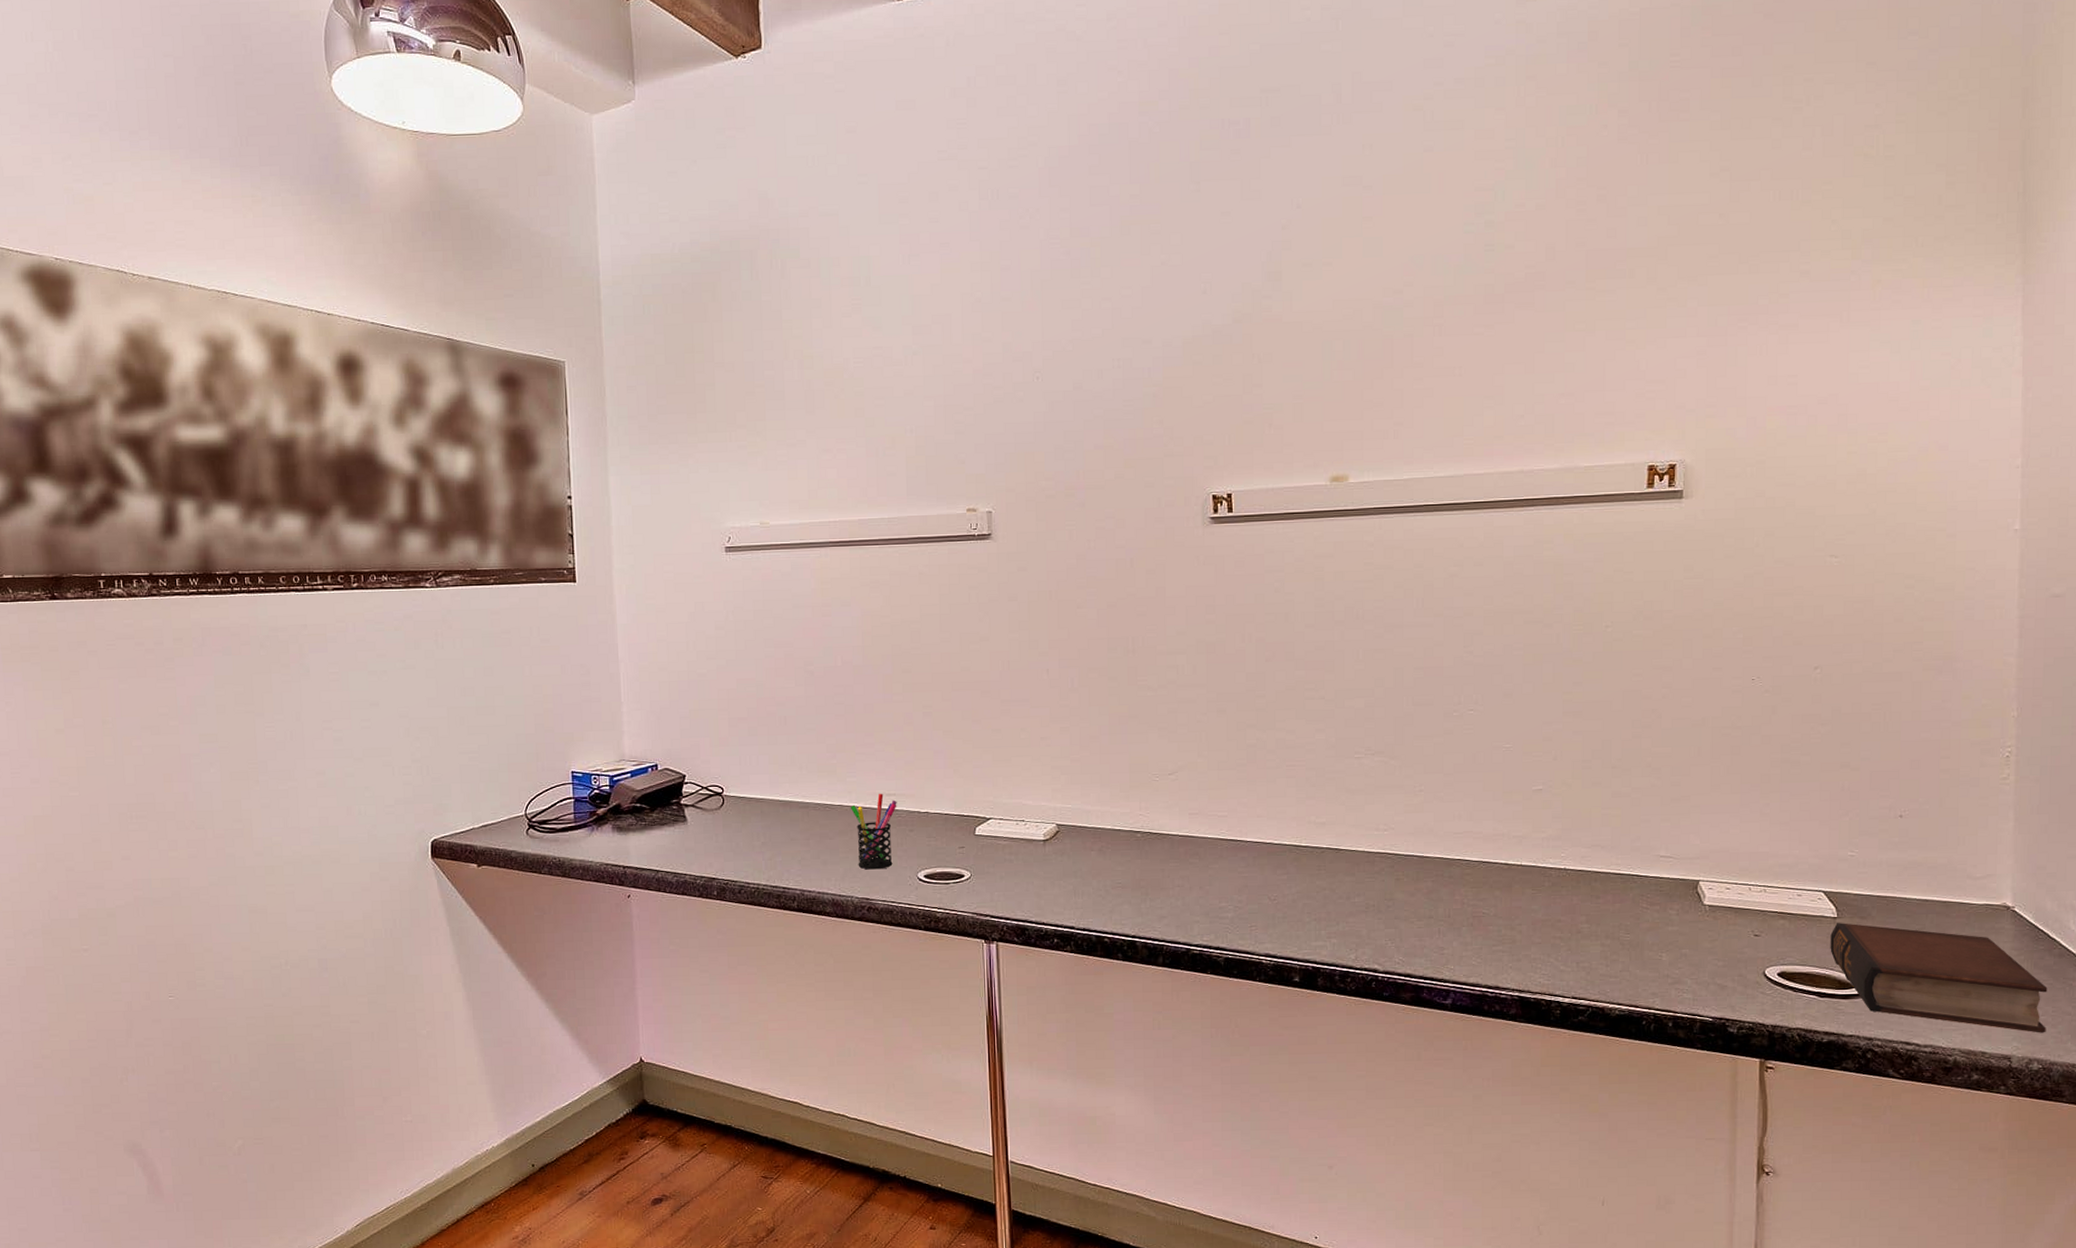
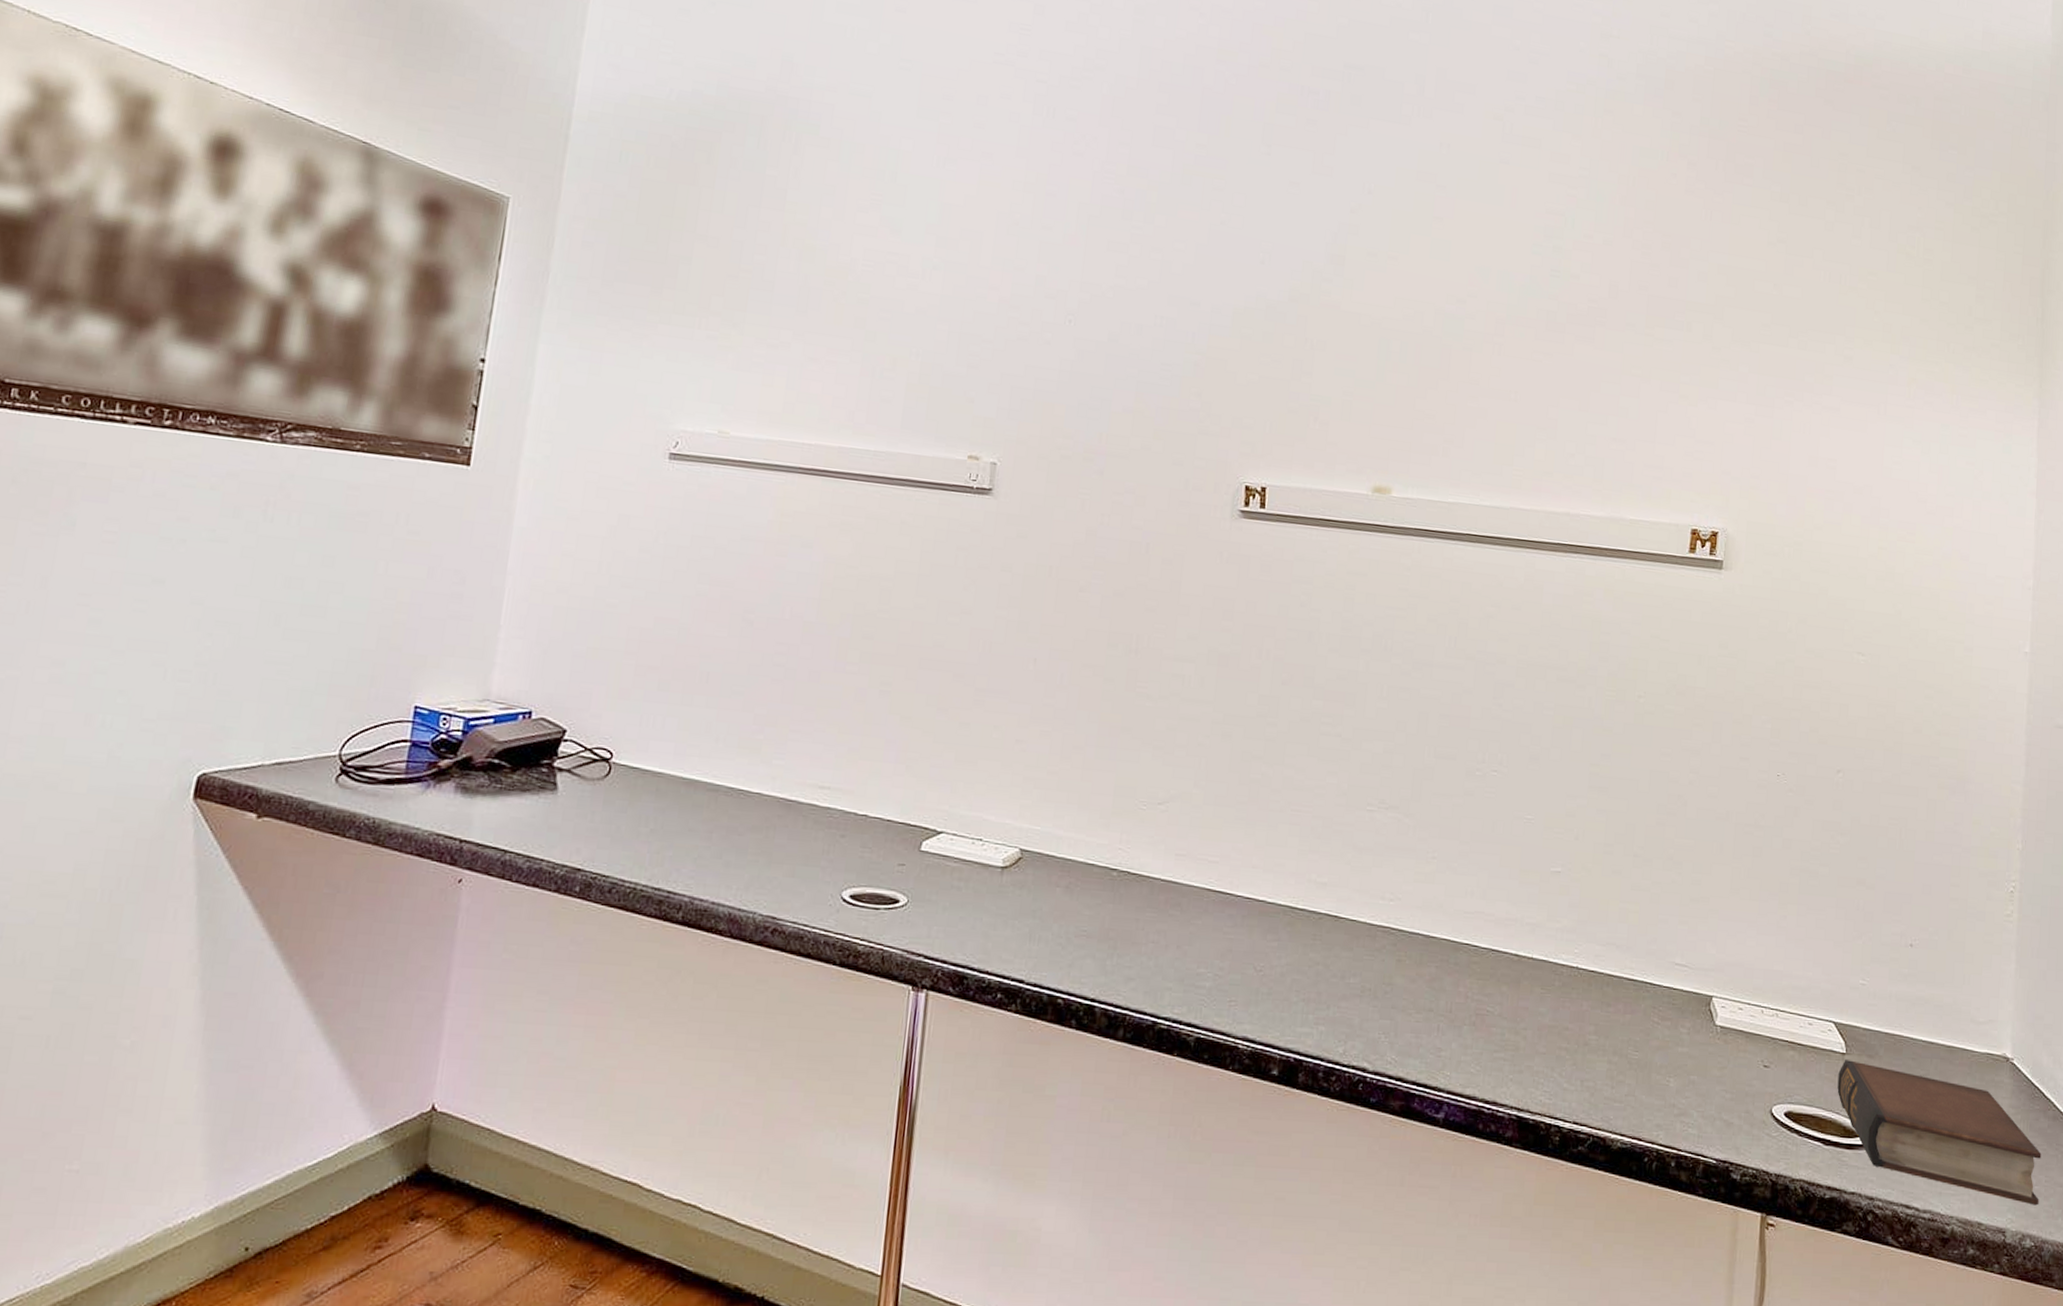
pen holder: present [850,794,897,870] -> none [769,785,831,882]

